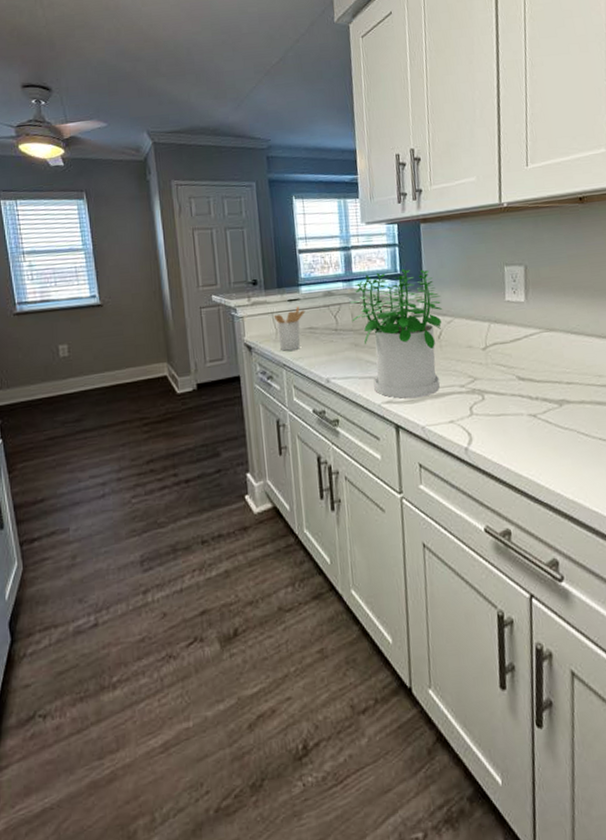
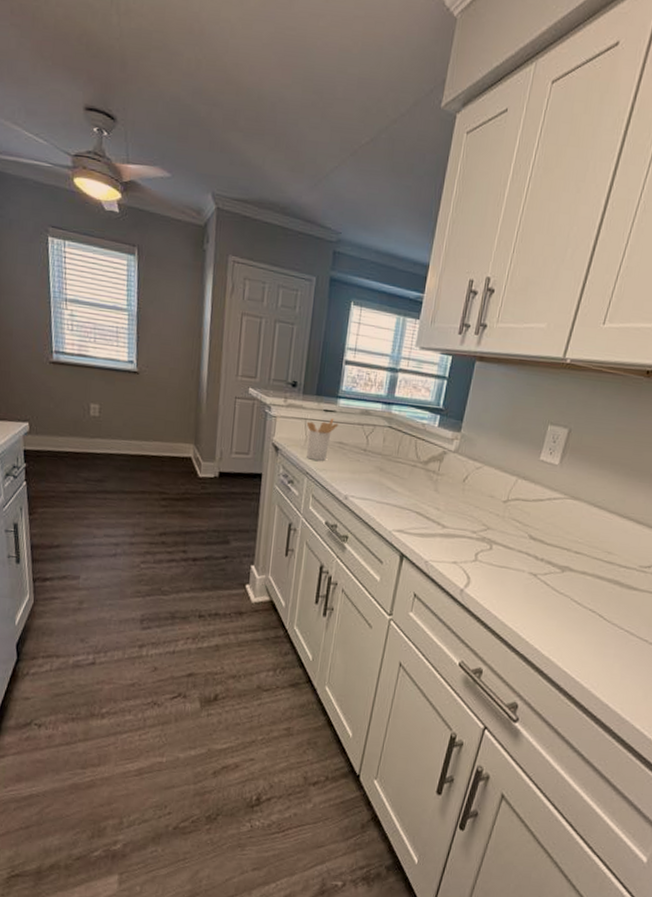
potted plant: present [350,269,443,399] -> none [382,402,476,534]

